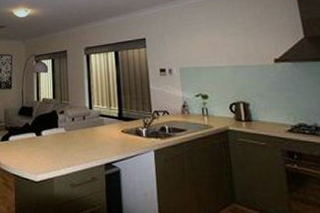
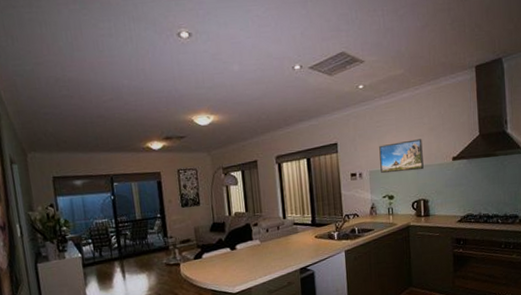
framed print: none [189,38,241,71] -> present [379,139,424,173]

